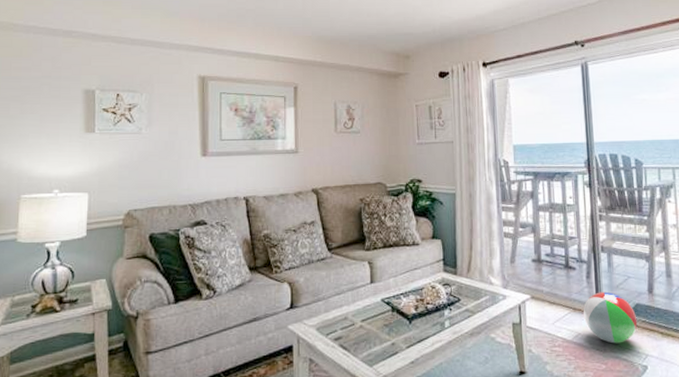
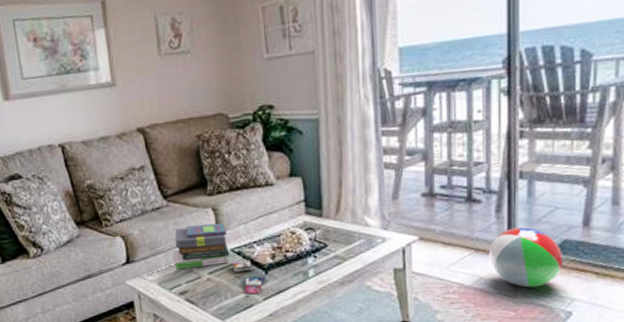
books: none [331,276,381,316] -> present [171,223,230,269]
magazine: none [382,308,409,342] -> present [232,259,265,294]

